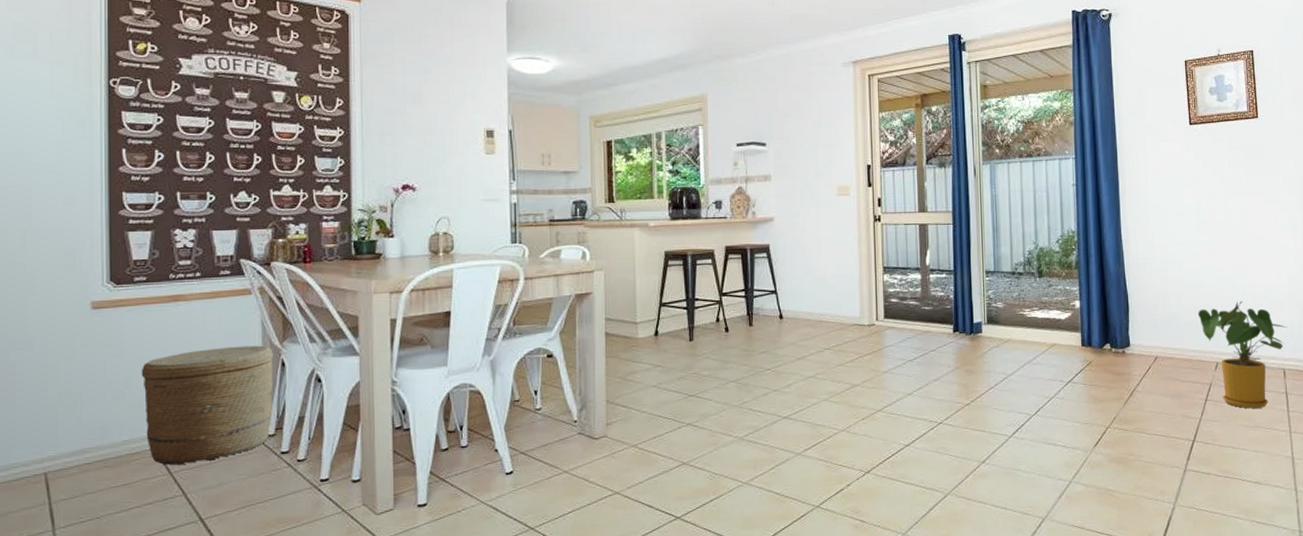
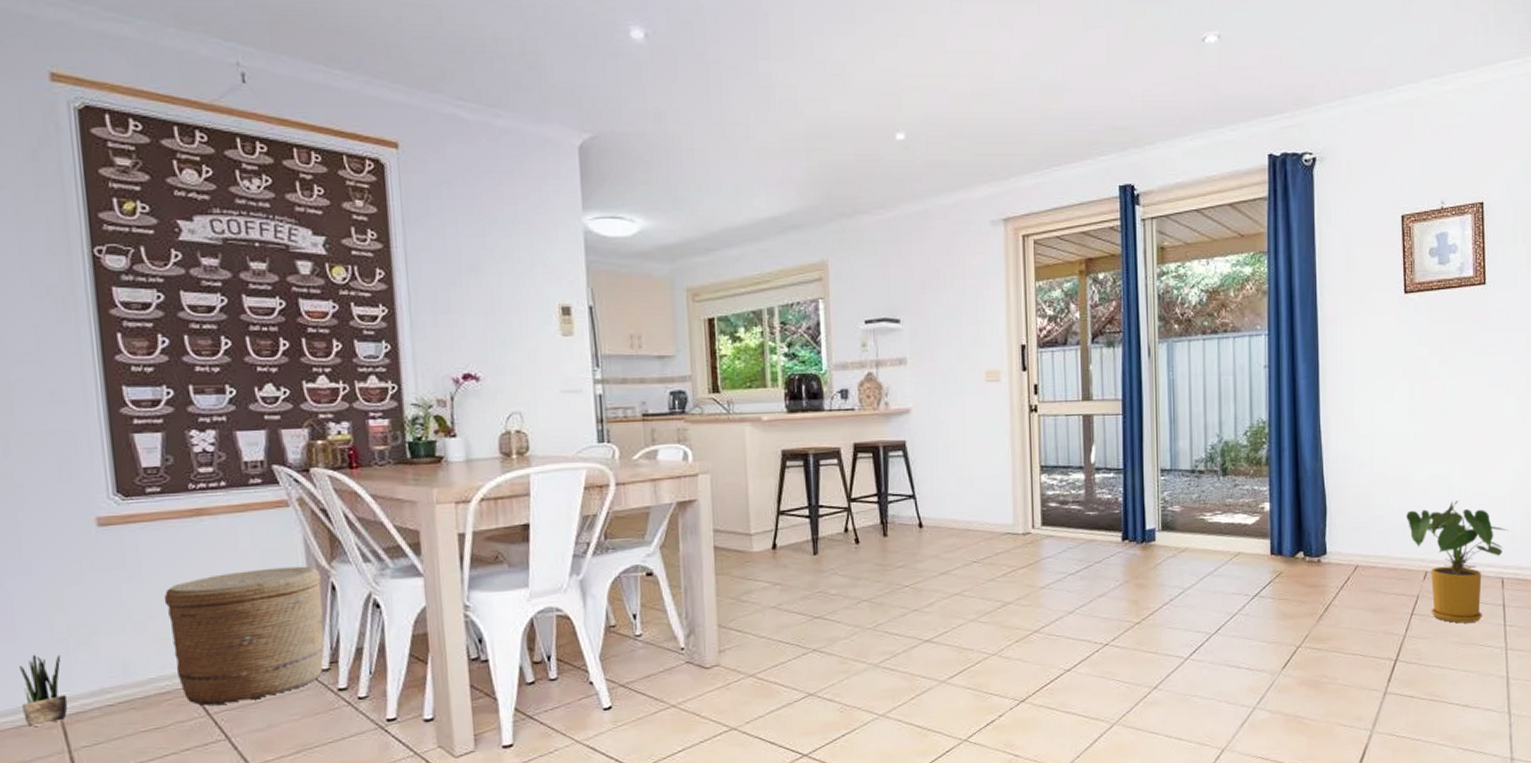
potted plant: none [14,418,53,481] -> present [20,654,68,727]

